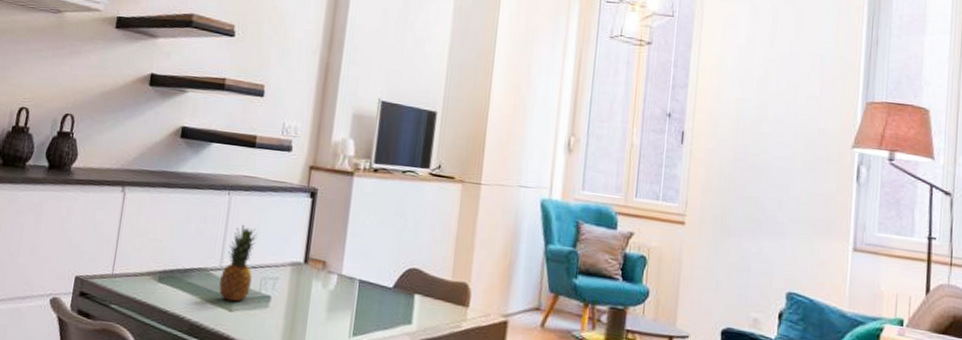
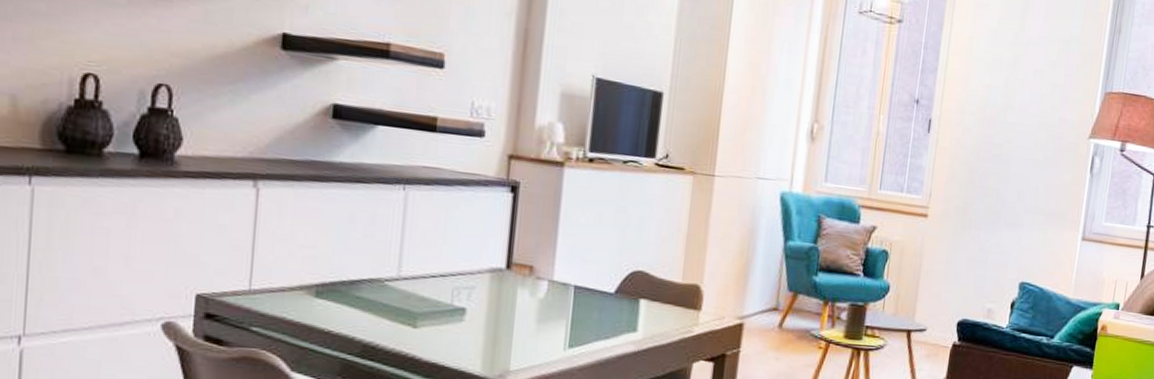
fruit: present [219,225,256,302] -> none [398,226,443,317]

